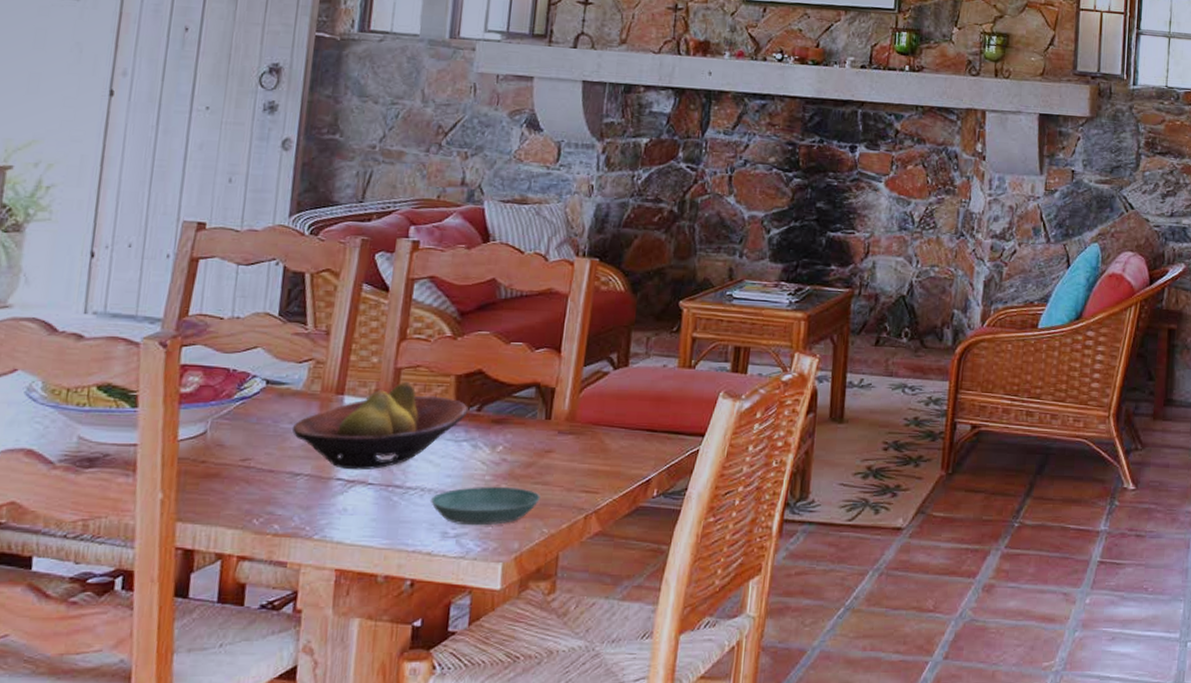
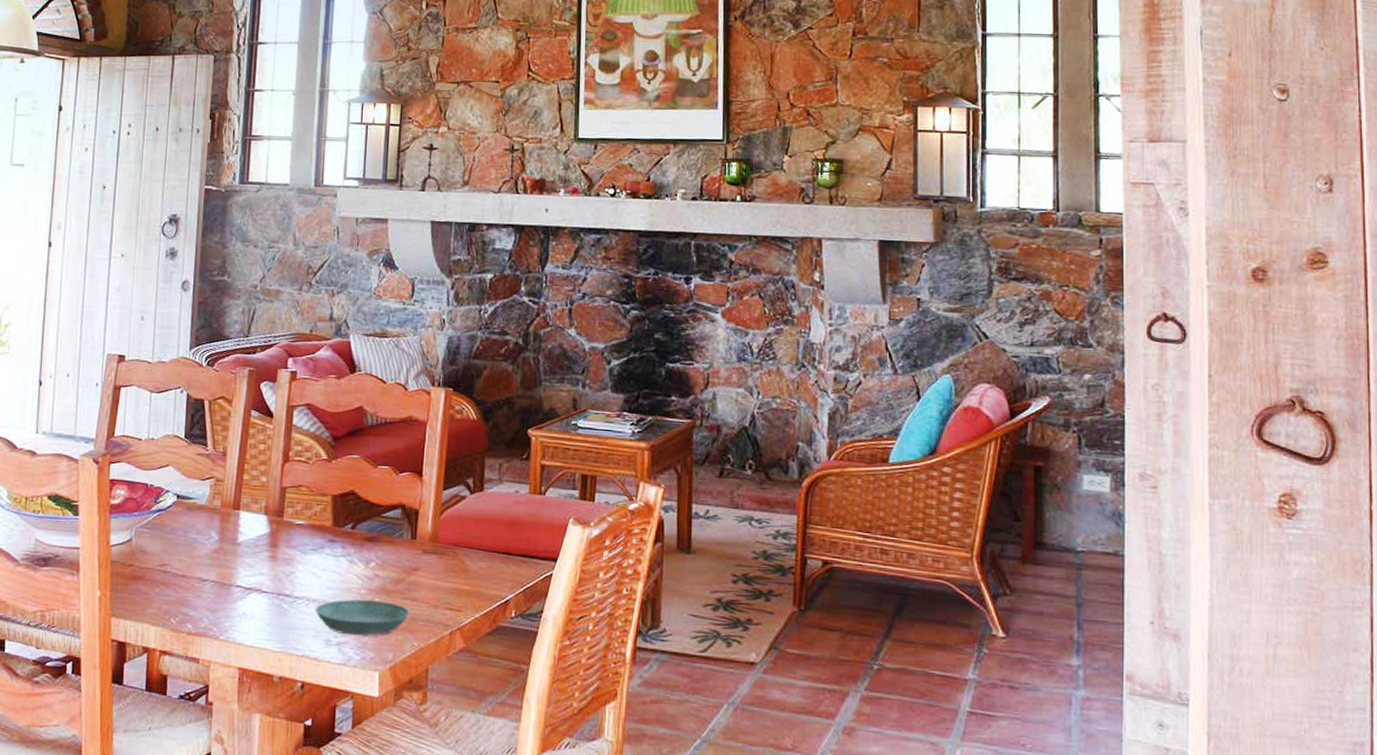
fruit bowl: present [291,381,470,470] -> none [198,499,345,579]

